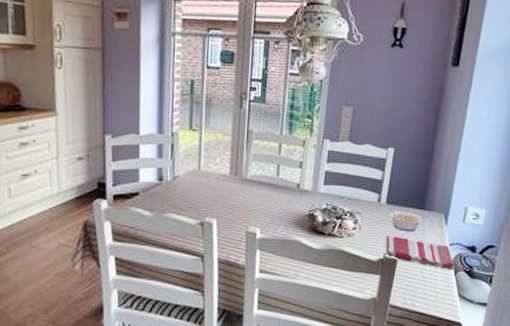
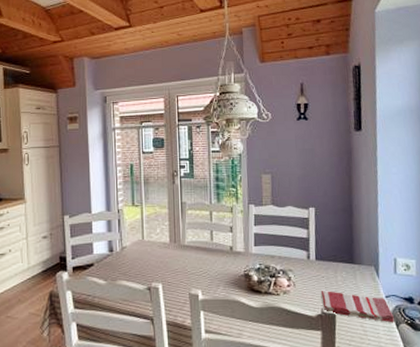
legume: present [386,208,423,231] -> none [316,264,354,285]

